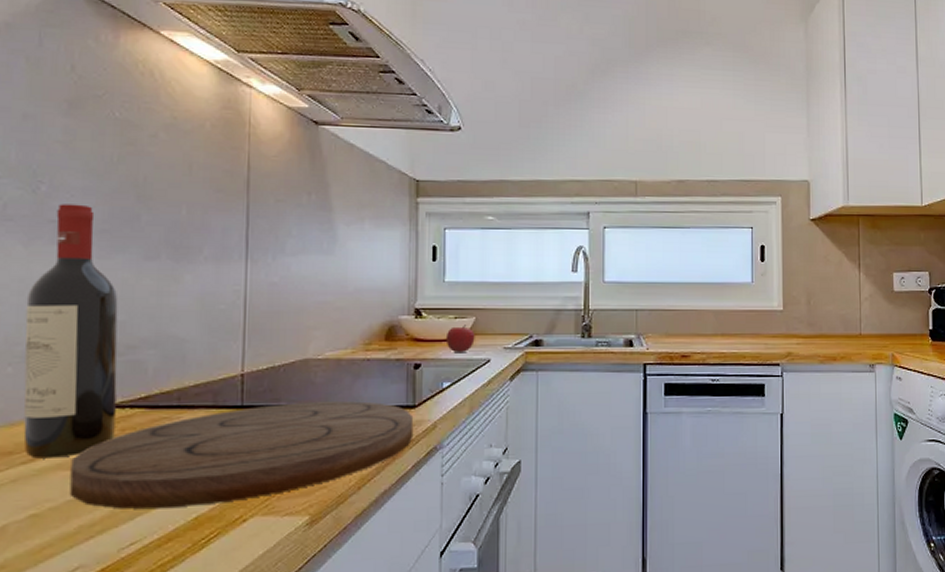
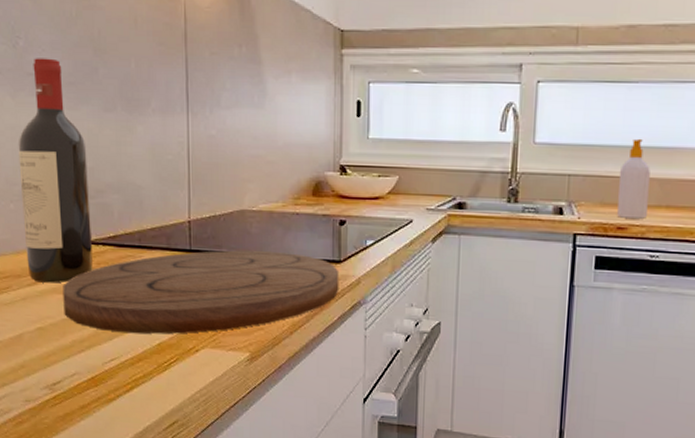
fruit: present [445,325,475,353] -> none [369,183,398,212]
soap bottle: none [681,275,706,347] -> present [617,138,650,219]

